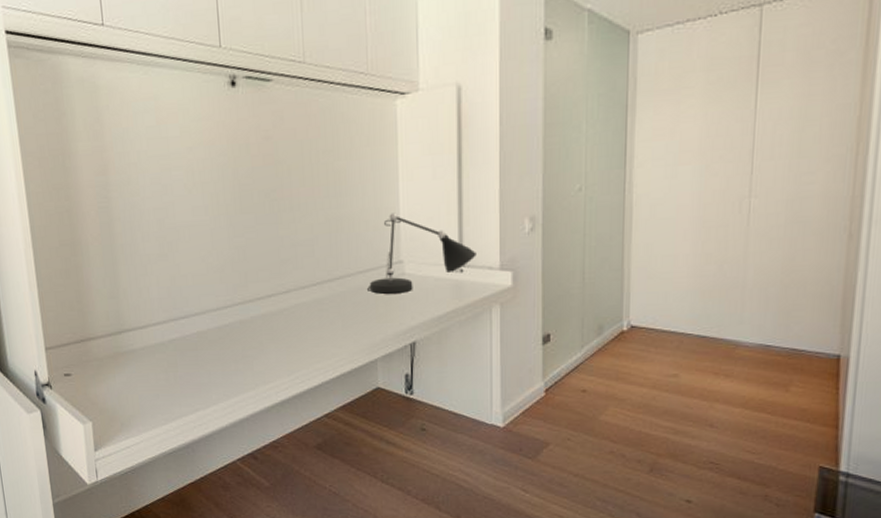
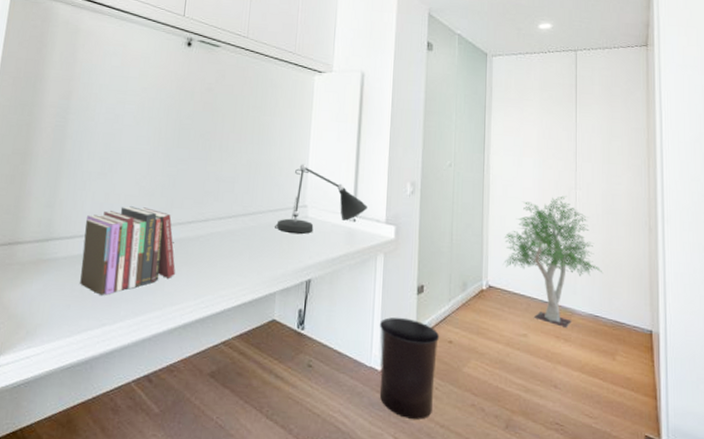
books: none [155,286,263,383] -> present [80,206,176,297]
waste bin: none [499,371,572,471] -> present [379,317,440,419]
potted tree: none [651,208,781,364] -> present [504,196,603,329]

